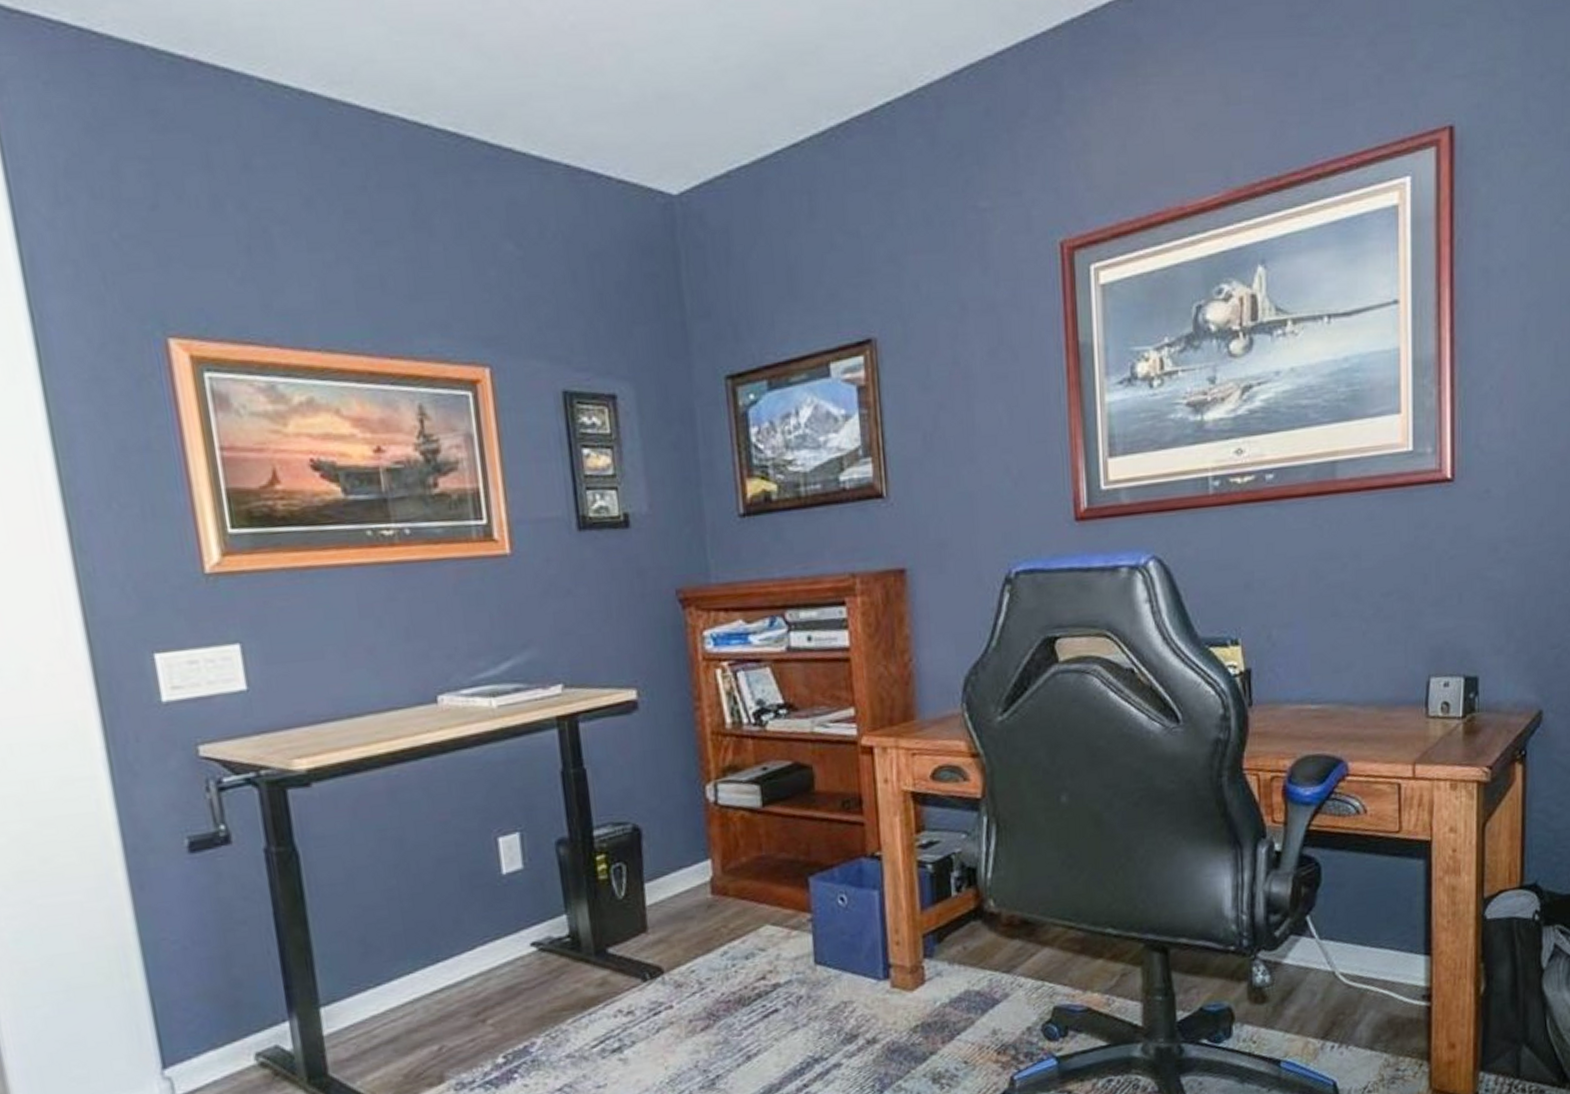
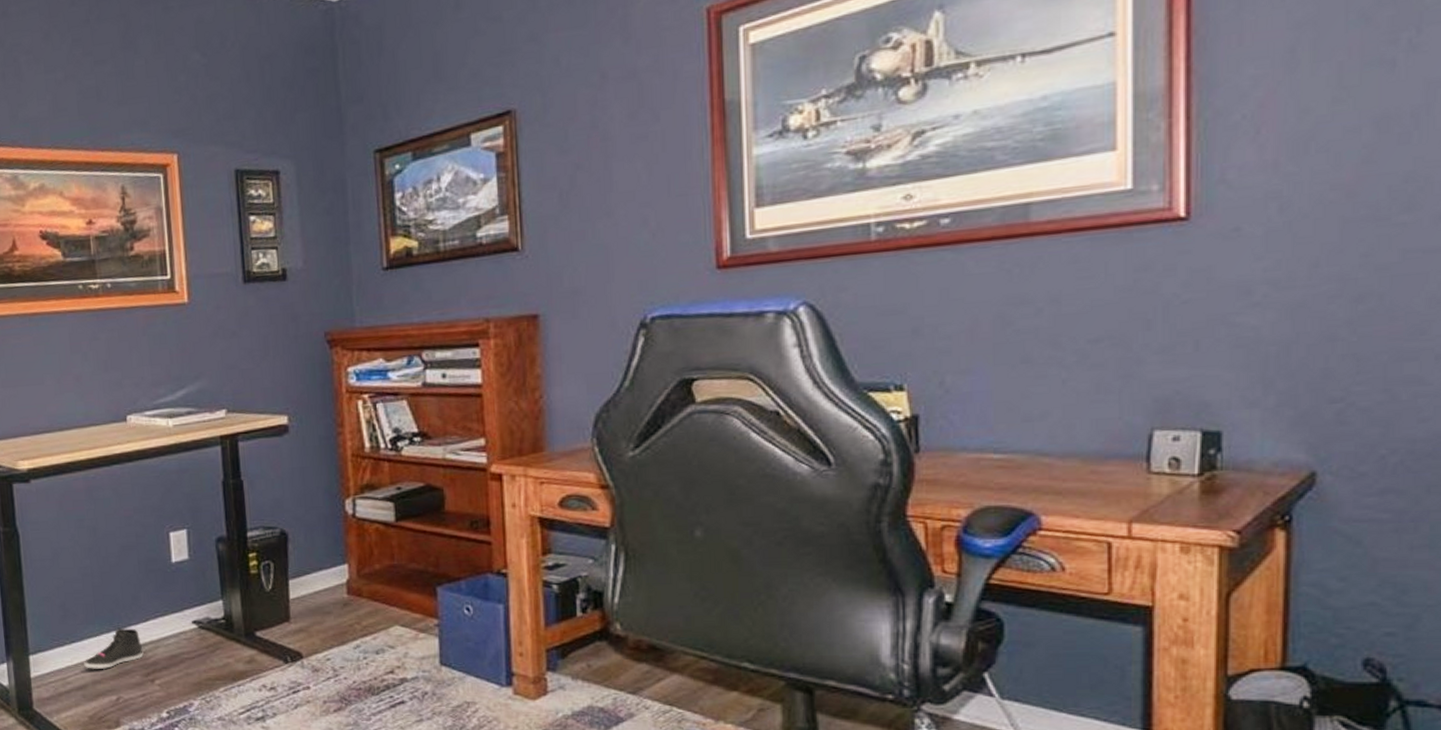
sneaker: none [394,959,471,1017] -> present [84,628,144,669]

